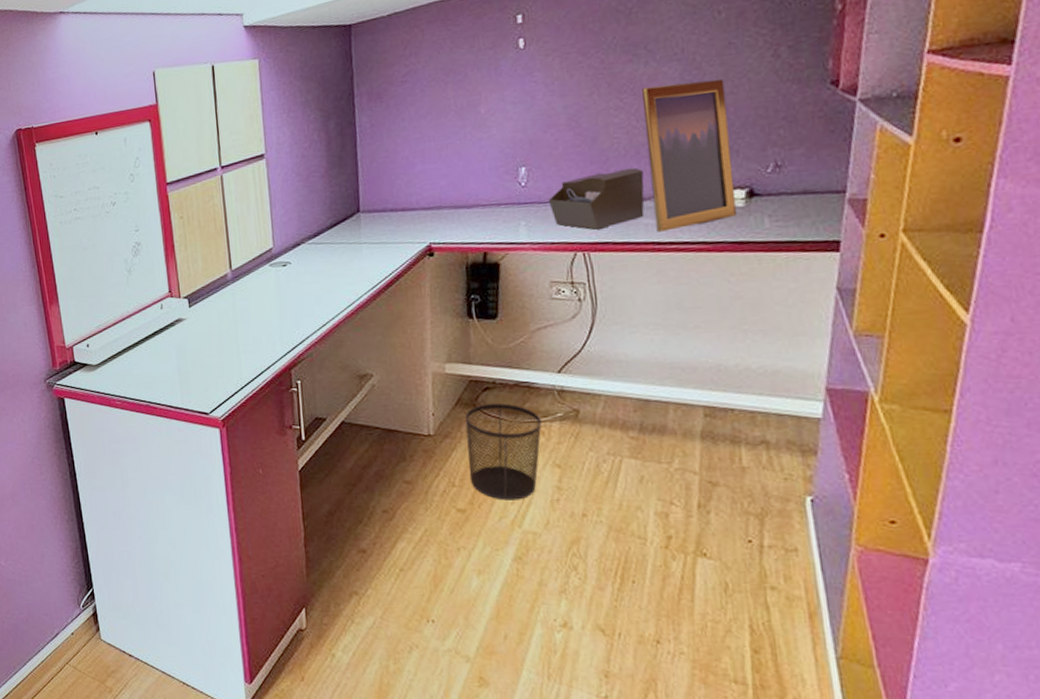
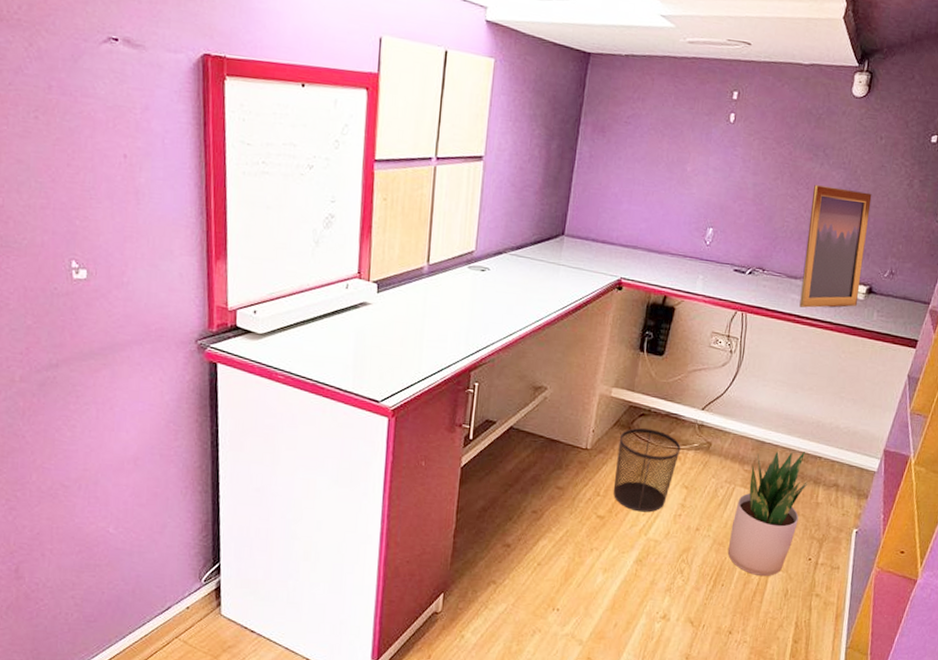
sewing box: present [548,167,645,230] -> none [724,247,800,296]
planter: none [628,405,724,568] -> present [727,451,809,577]

